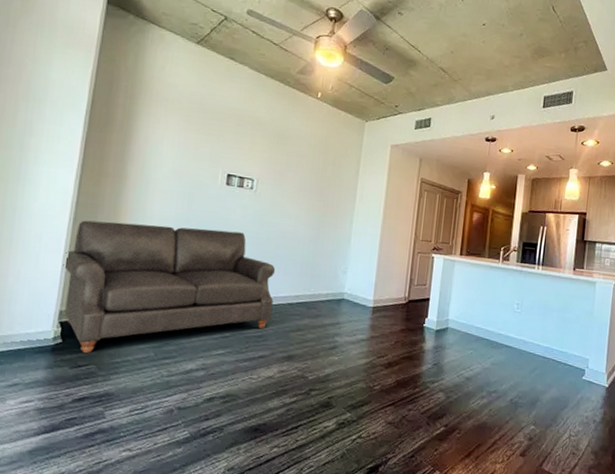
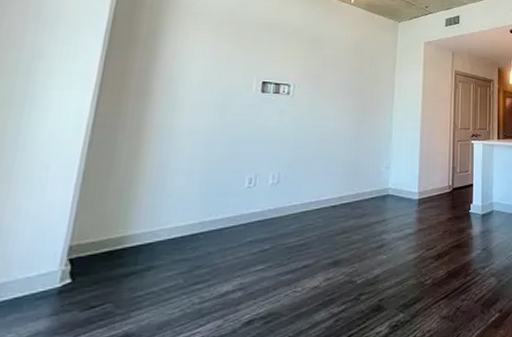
sofa: present [63,220,276,353] -> none [75,138,317,291]

